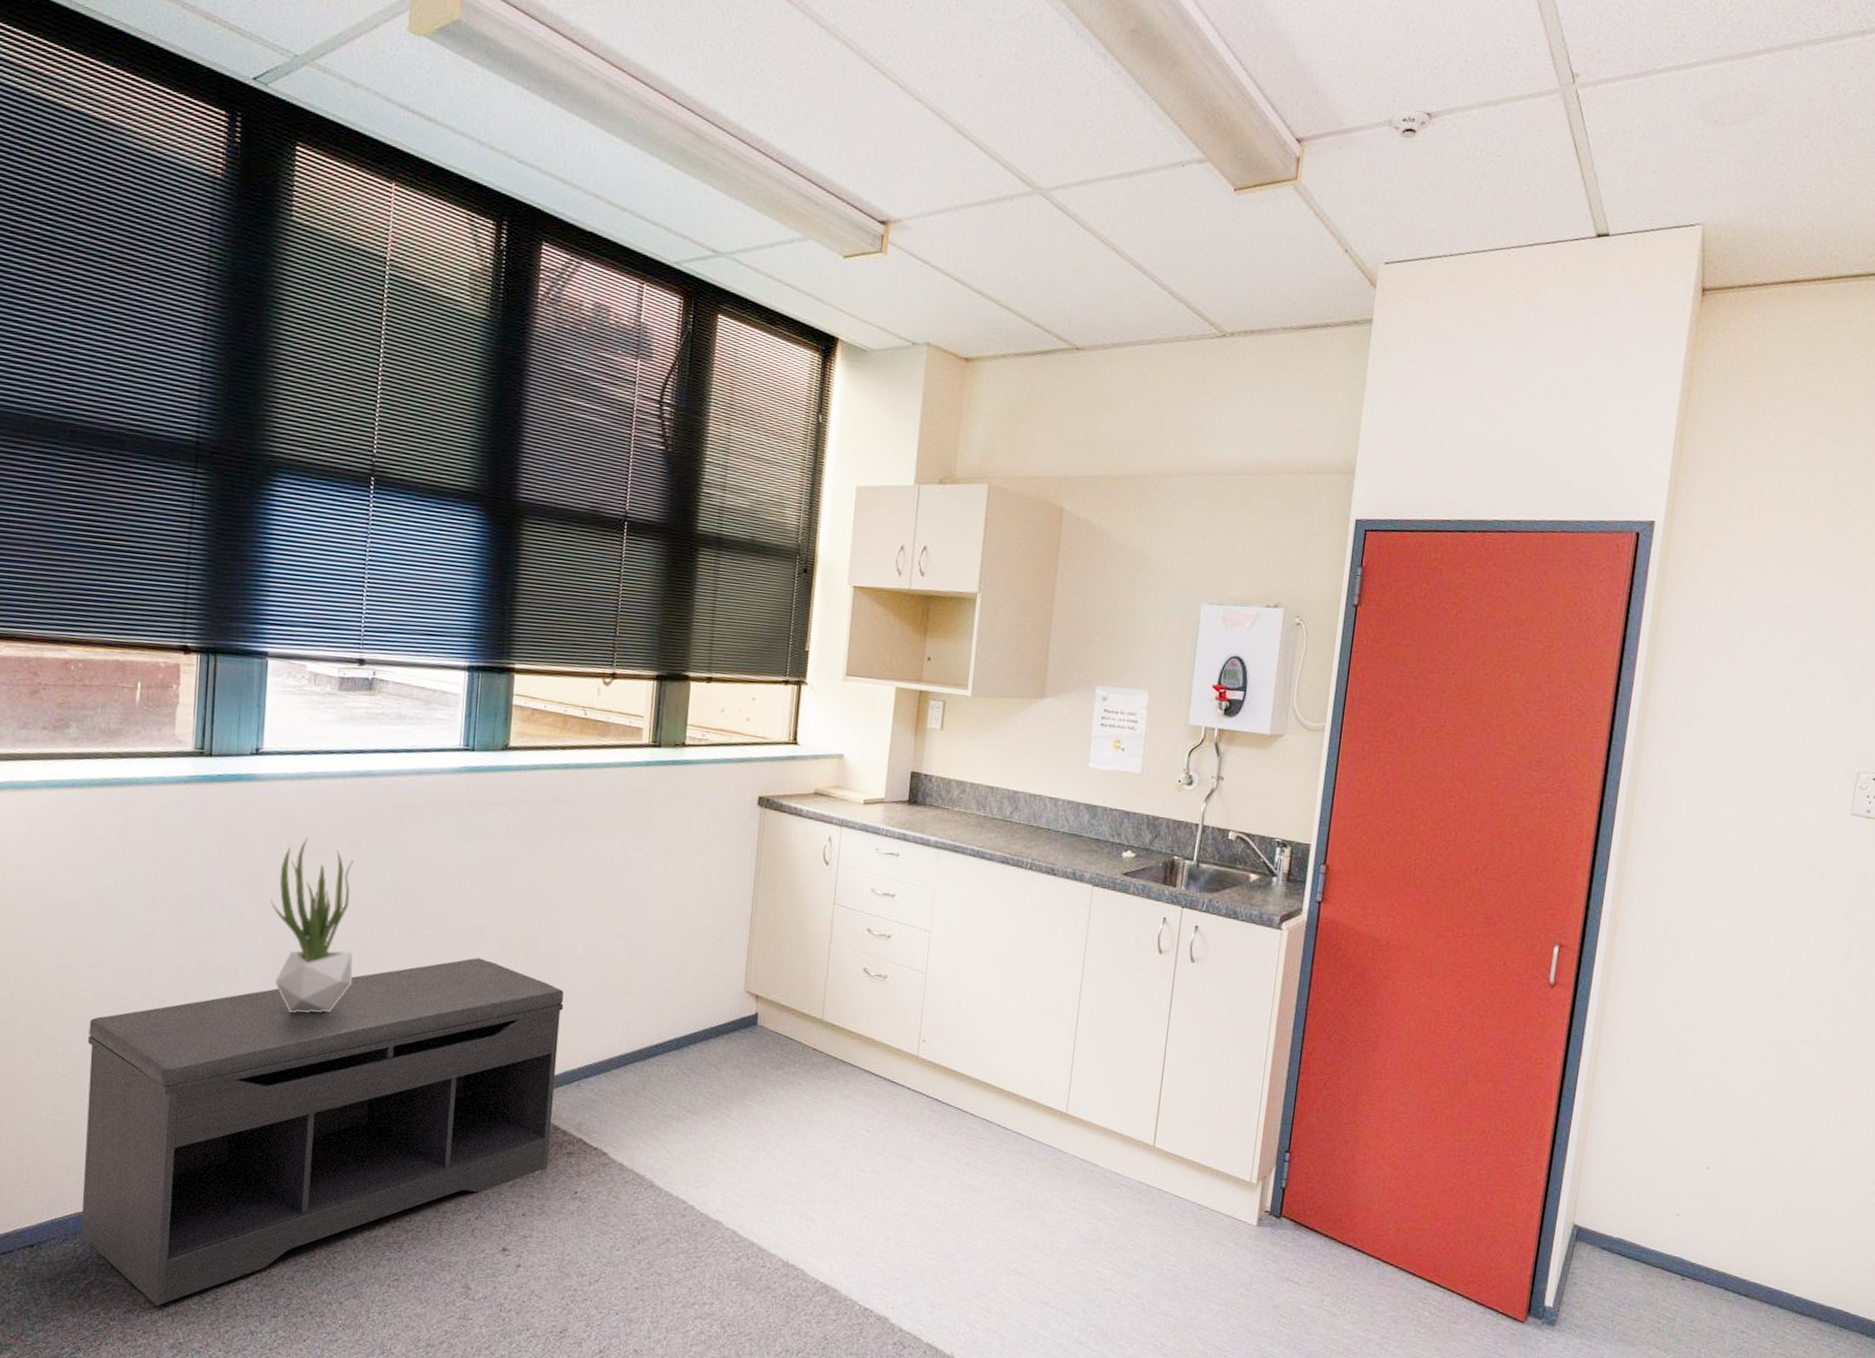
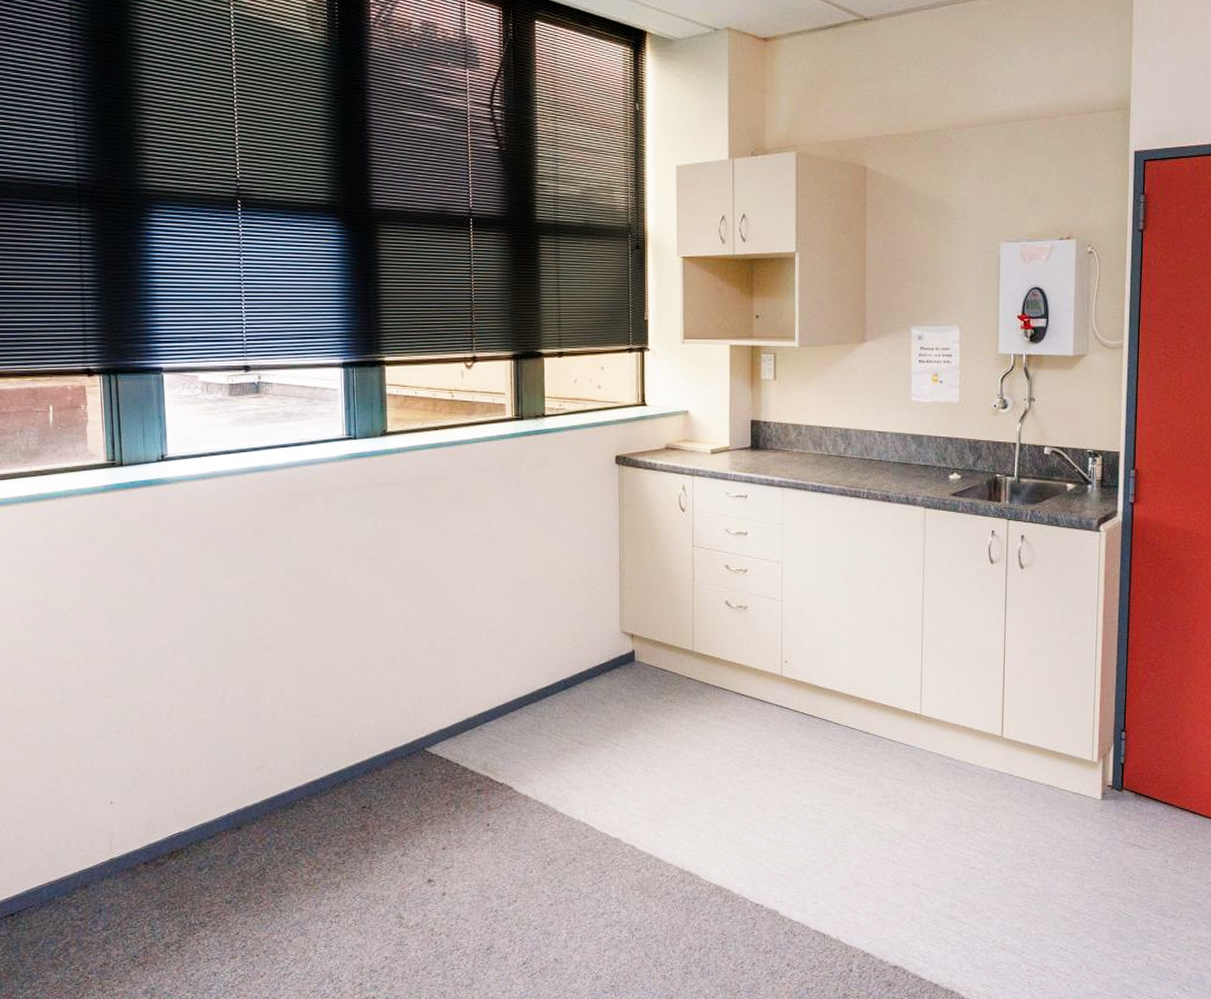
bench: present [80,958,564,1306] -> none [41,624,461,958]
potted plant: present [270,837,354,1013] -> none [189,530,270,687]

